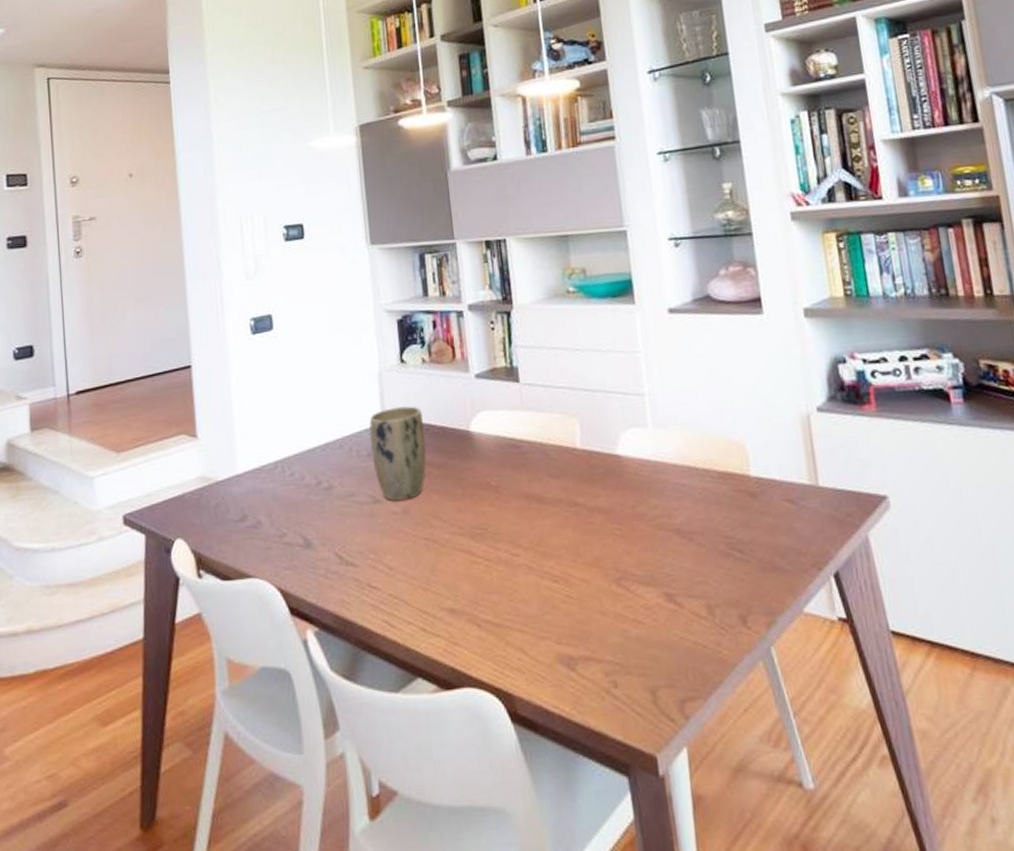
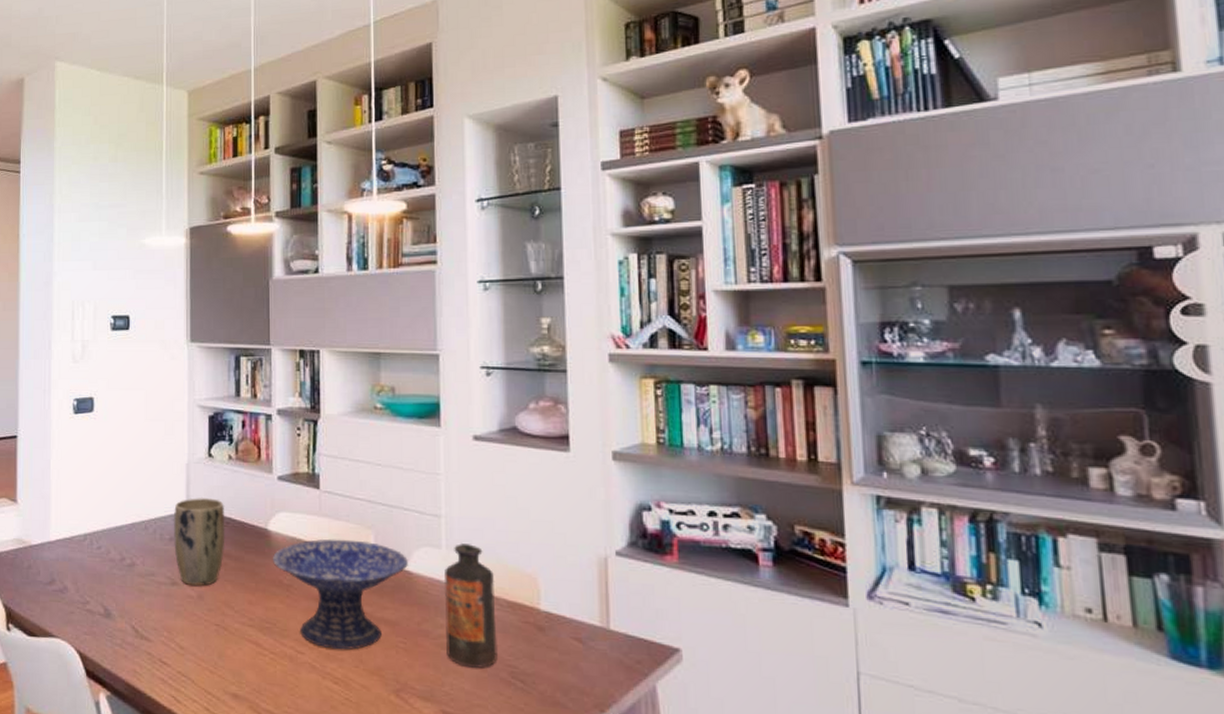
decorative bowl: none [477,429,616,547] -> present [272,538,408,650]
bottle: none [653,419,714,545] -> present [443,543,497,668]

